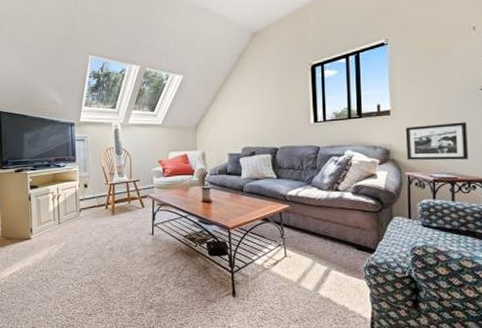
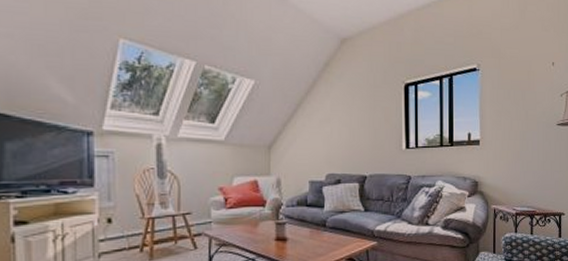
picture frame: present [405,122,468,161] -> none [493,156,545,194]

